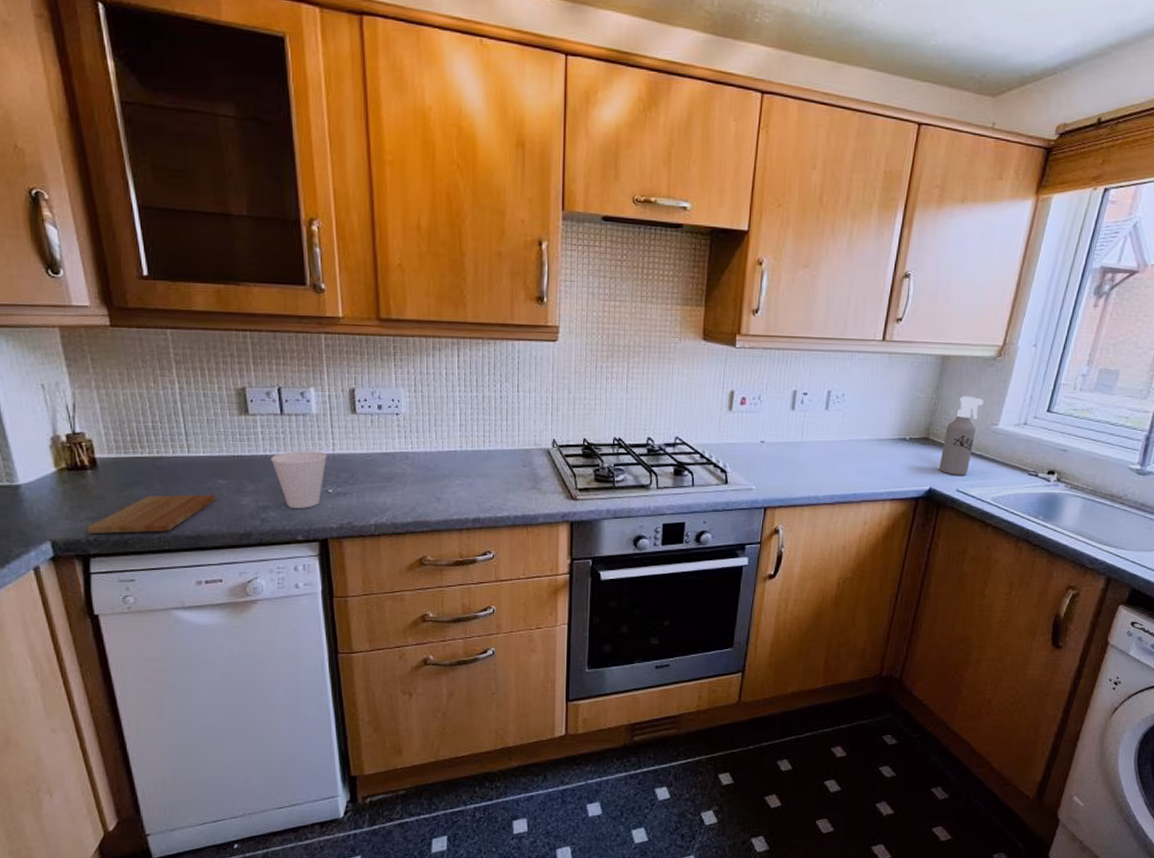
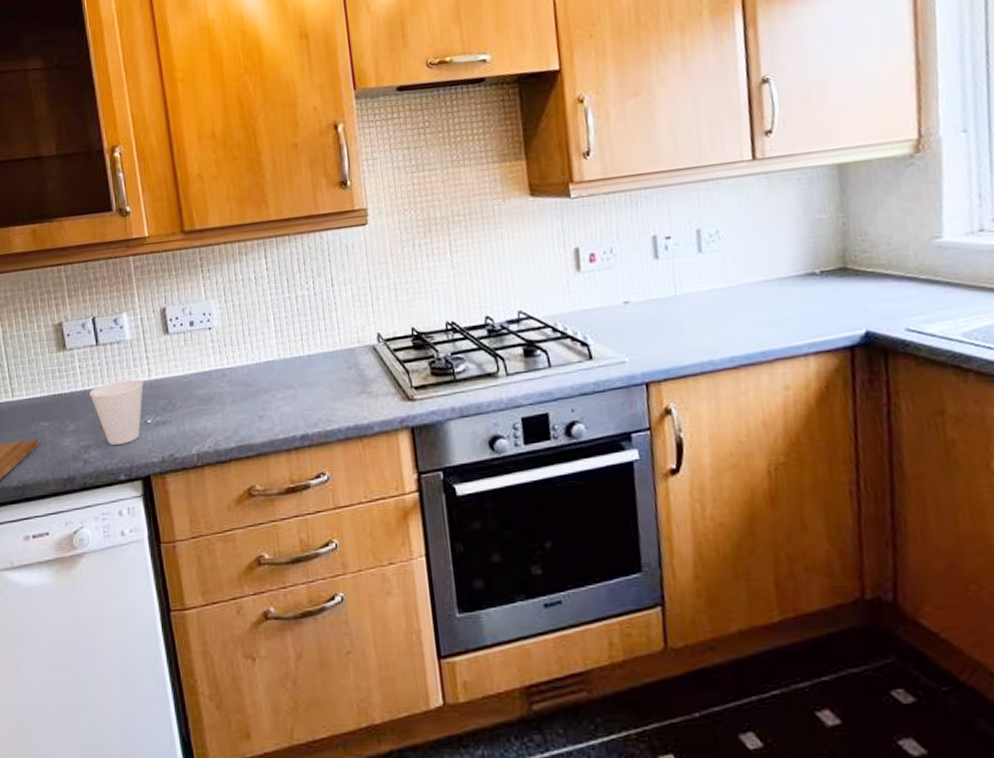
spray bottle: present [939,395,984,475] -> none [868,207,916,311]

